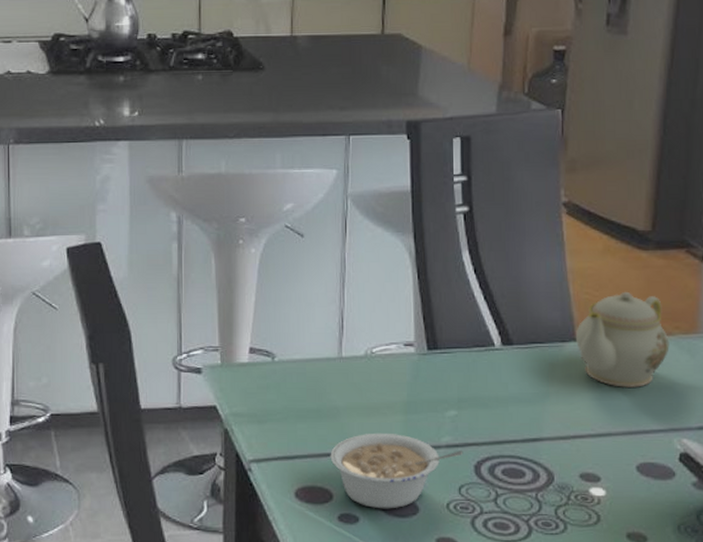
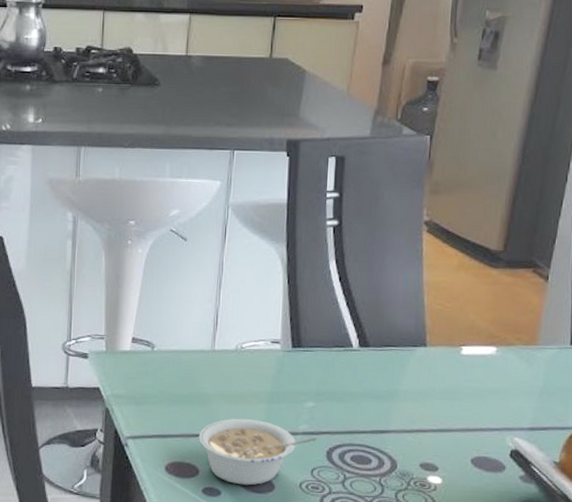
teapot: present [576,291,670,387] -> none [427,304,511,390]

